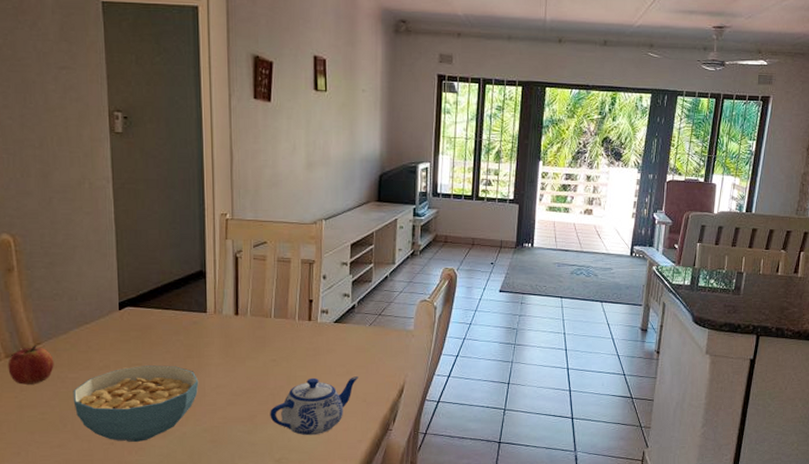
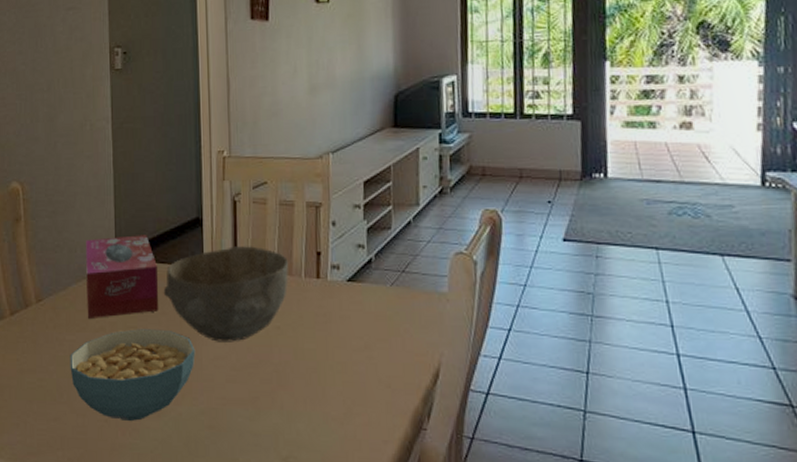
fruit: present [7,345,54,385] -> none [12,302,53,346]
tissue box: none [87,285,164,358] -> present [86,235,159,318]
bowl: none [167,295,285,374] -> present [163,246,289,342]
teapot: present [270,376,359,436] -> none [274,352,380,429]

